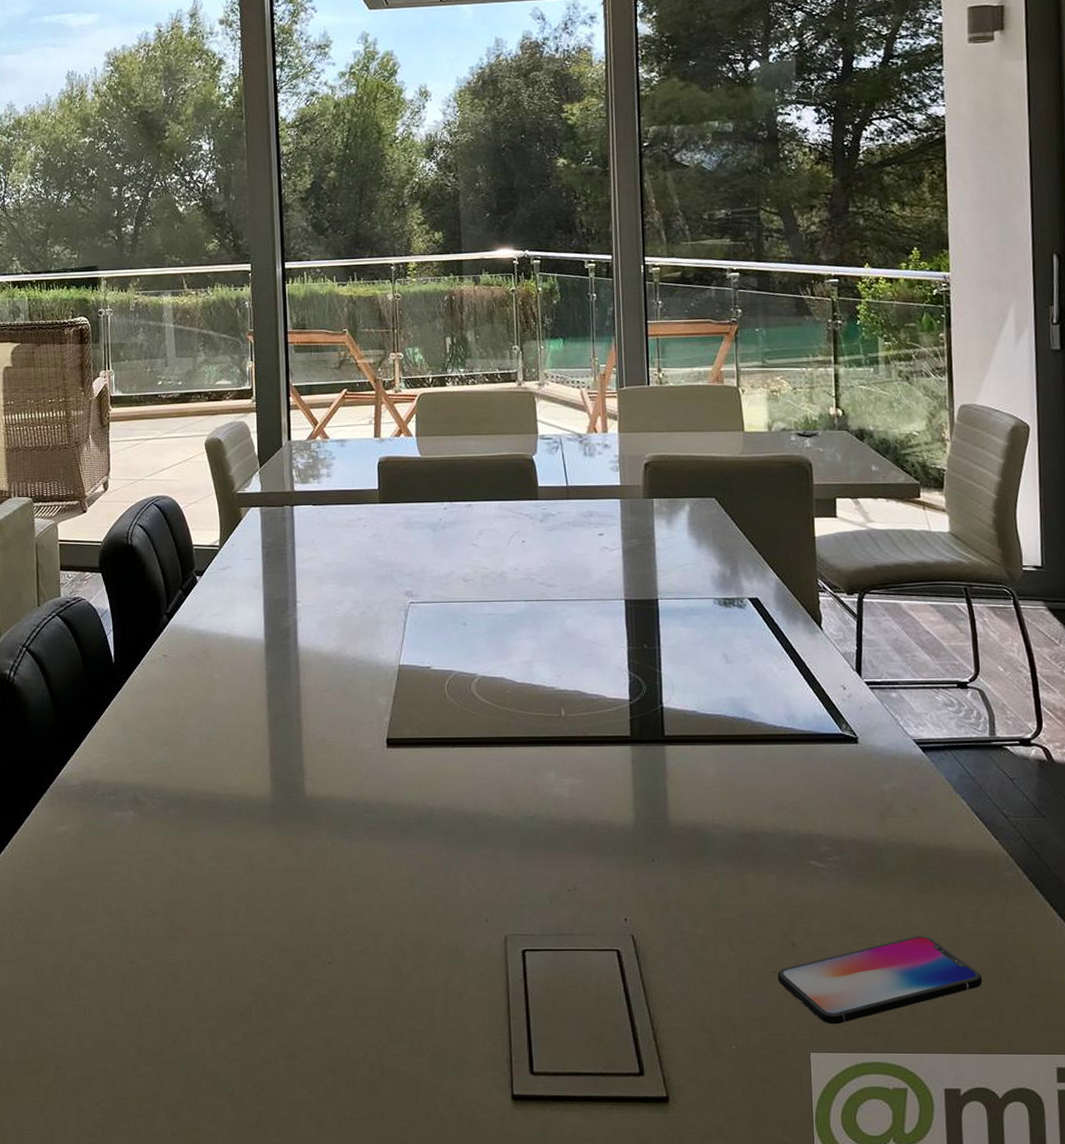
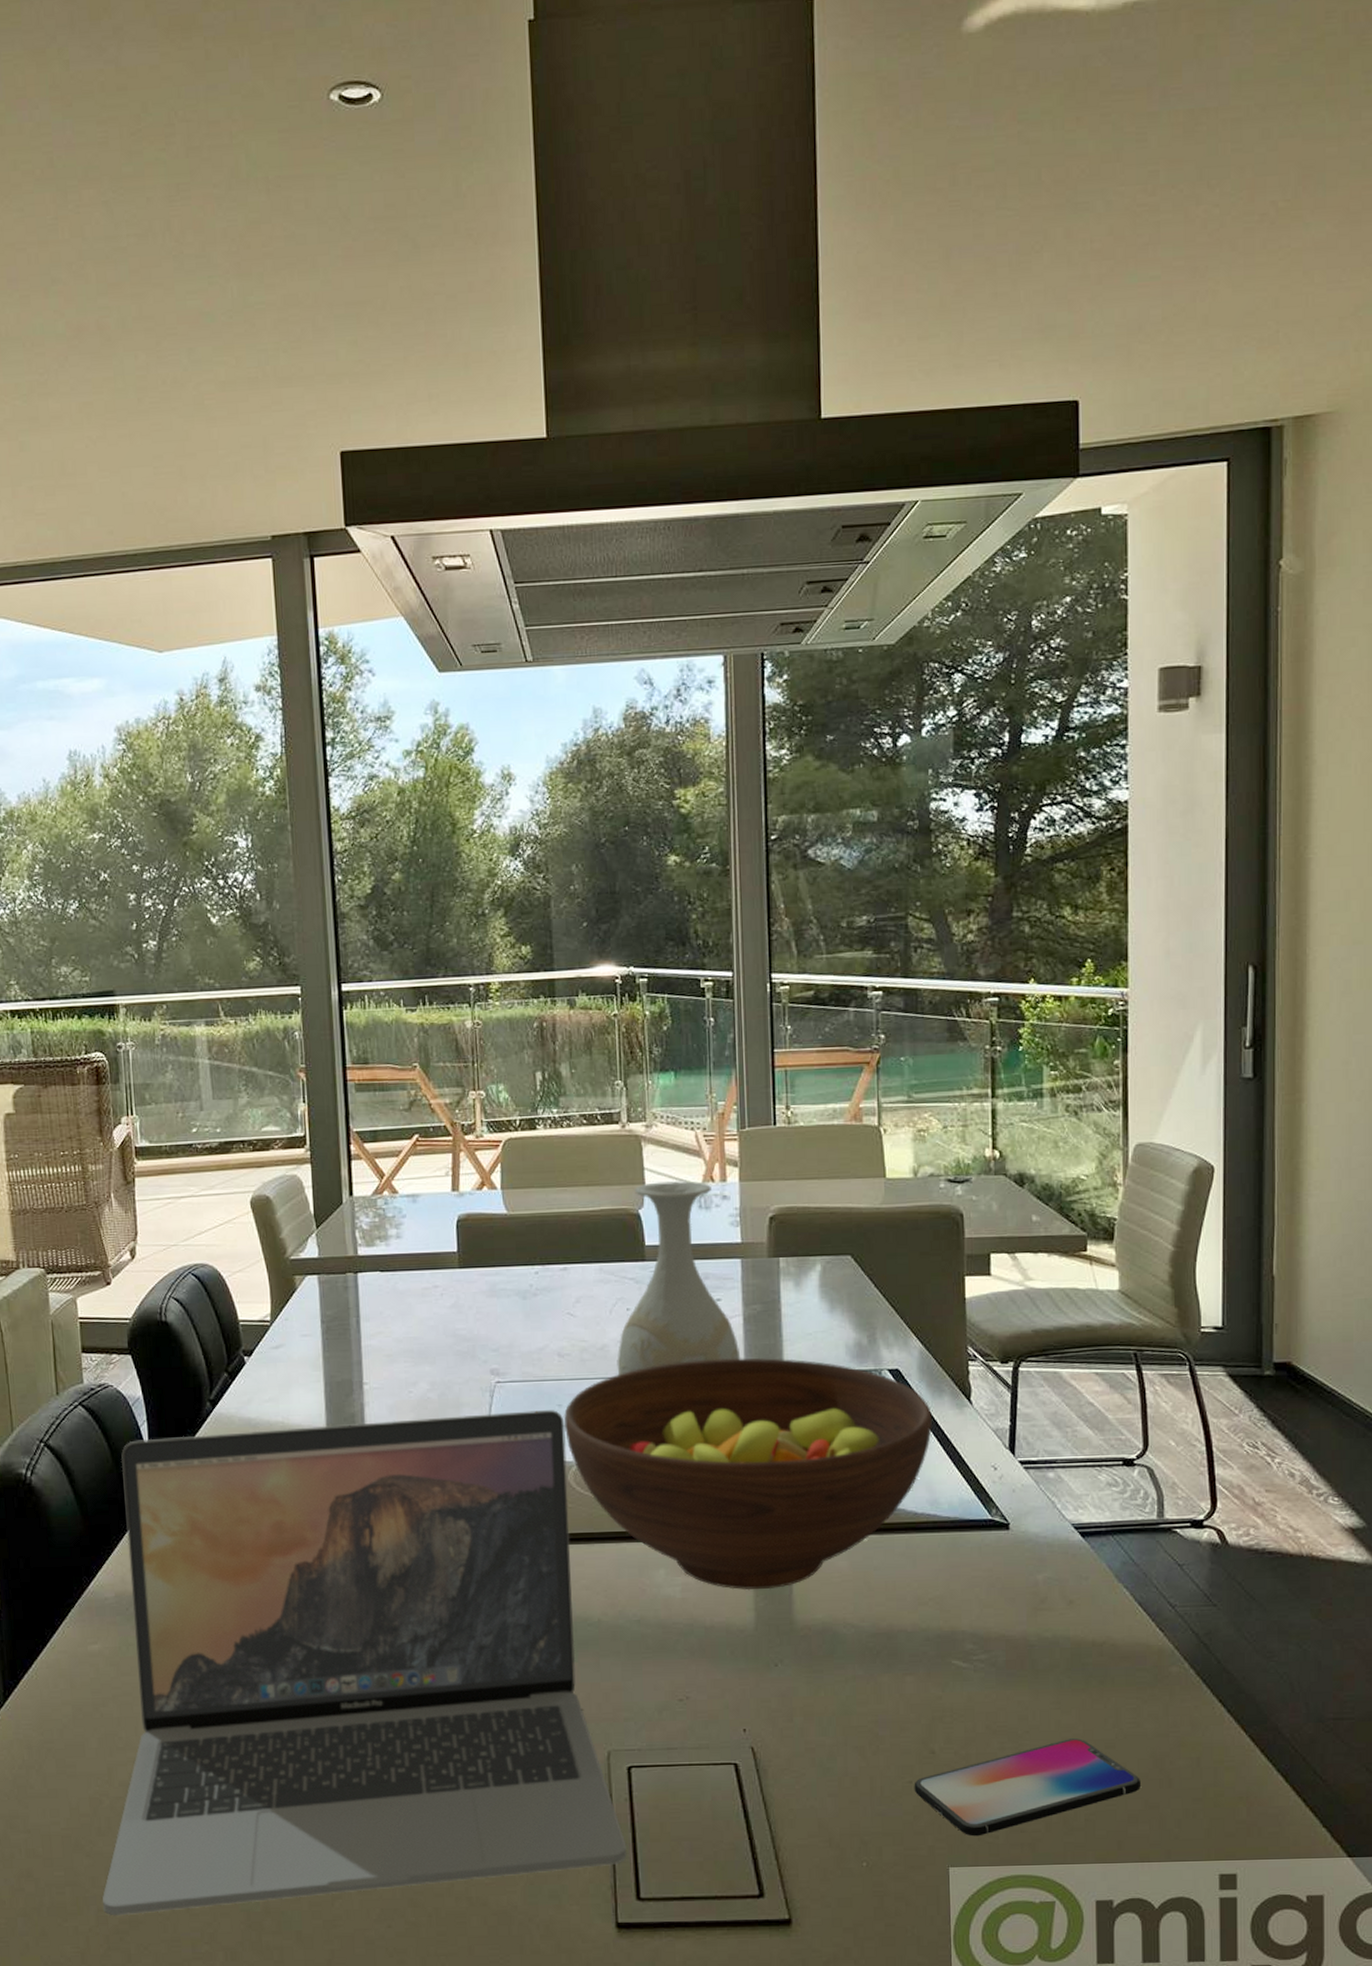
laptop: none [61,628,522,1073] -> present [102,1410,627,1916]
fruit bowl: none [467,585,788,792] -> present [563,1357,932,1590]
vase: none [513,431,621,599] -> present [617,1180,741,1376]

